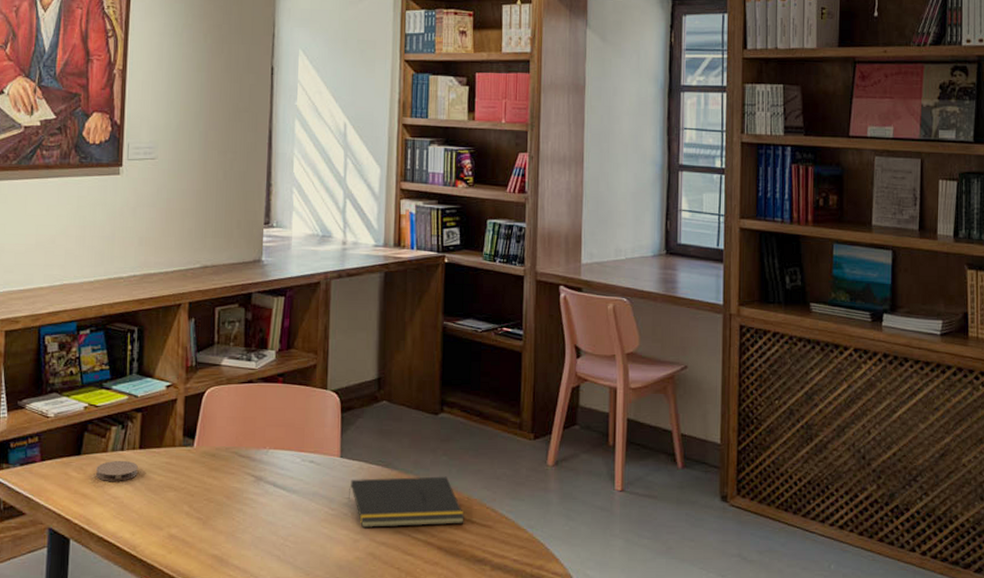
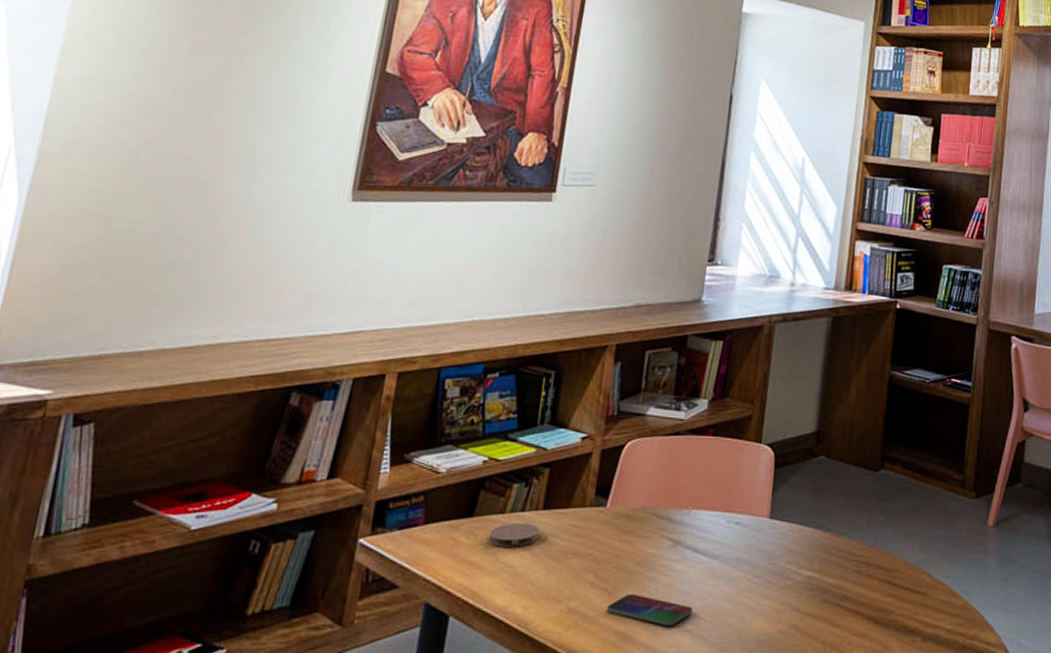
smartphone: none [202,522,278,551] -> present [606,593,693,626]
notepad: present [347,476,464,528] -> none [773,538,898,596]

